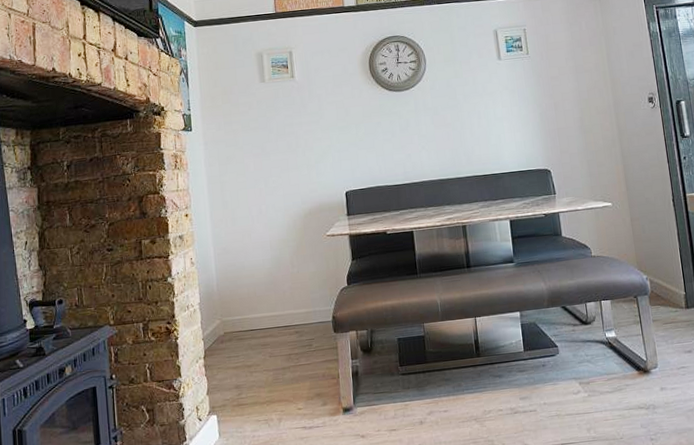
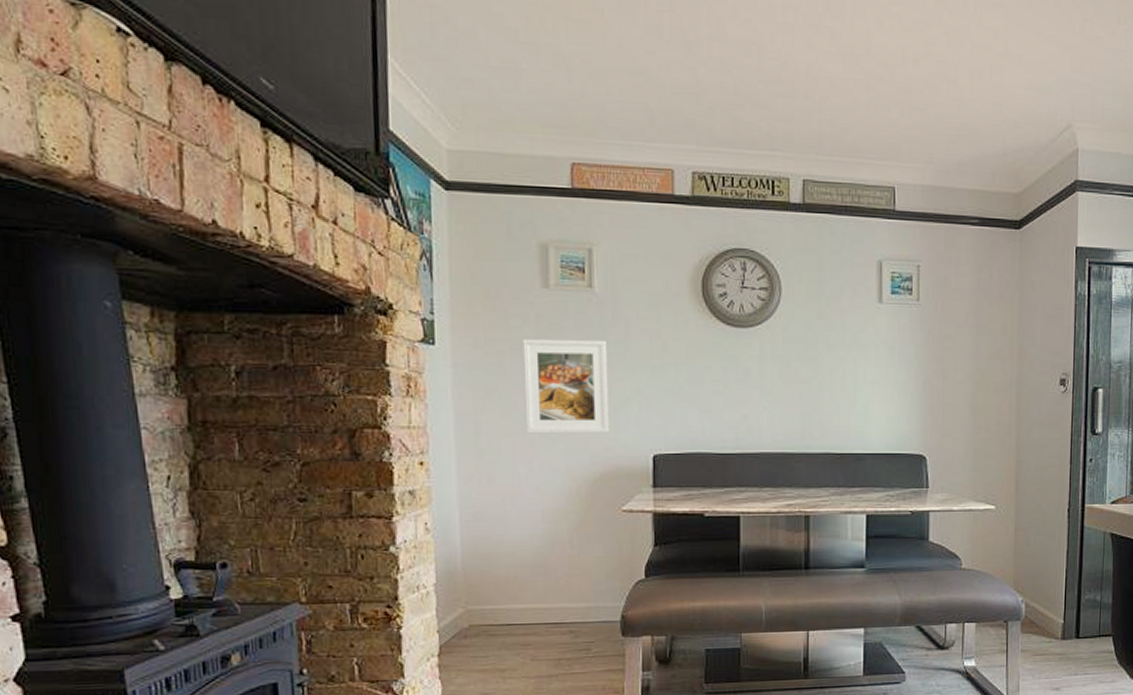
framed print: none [249,113,313,186] -> present [523,338,609,434]

